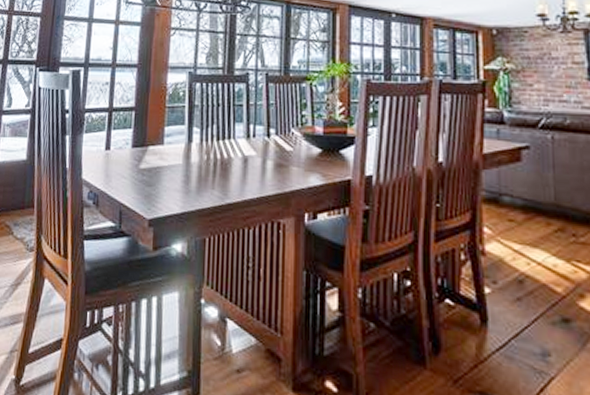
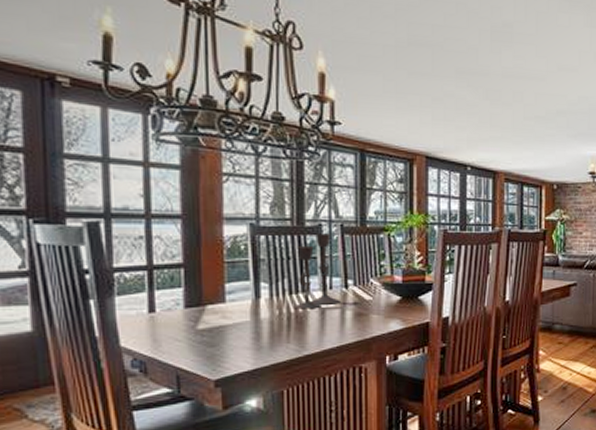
candlestick: none [219,82,262,157] -> present [293,233,340,309]

